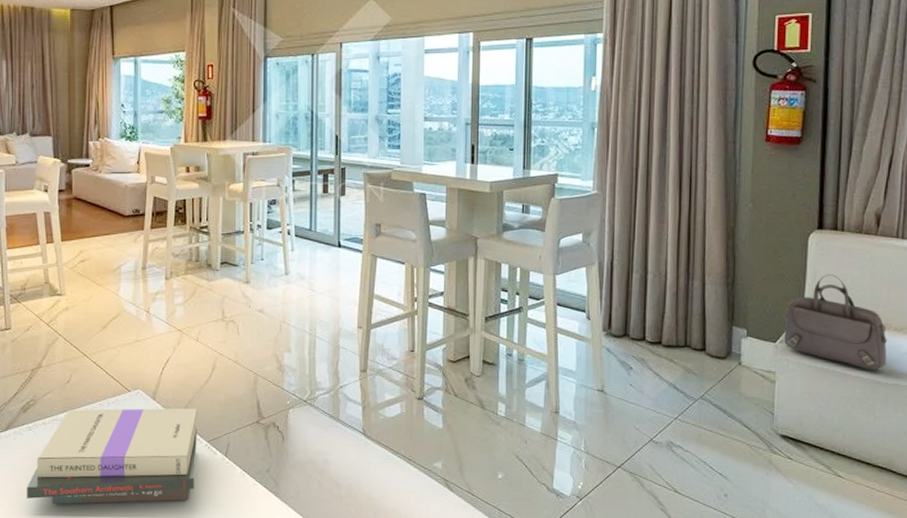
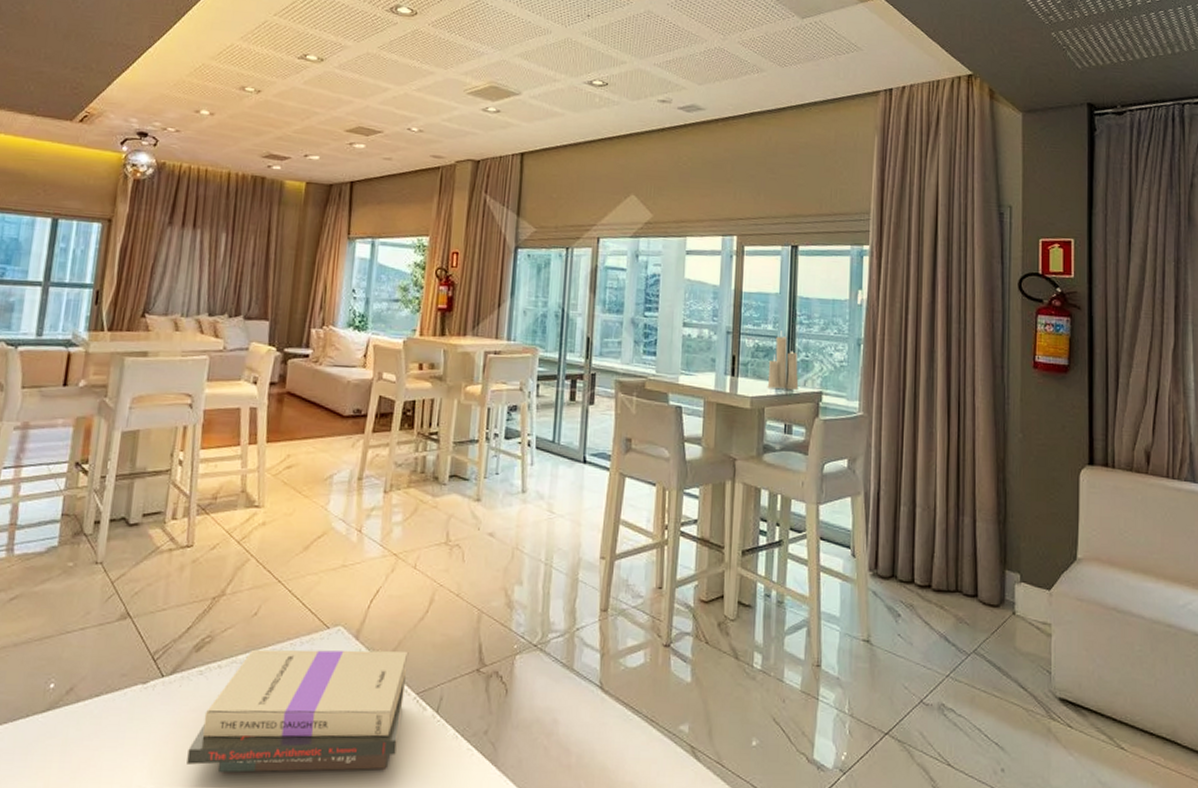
candle: none [505,119,535,174] -> present [767,331,799,391]
handbag: present [784,274,887,371] -> none [1058,515,1165,625]

